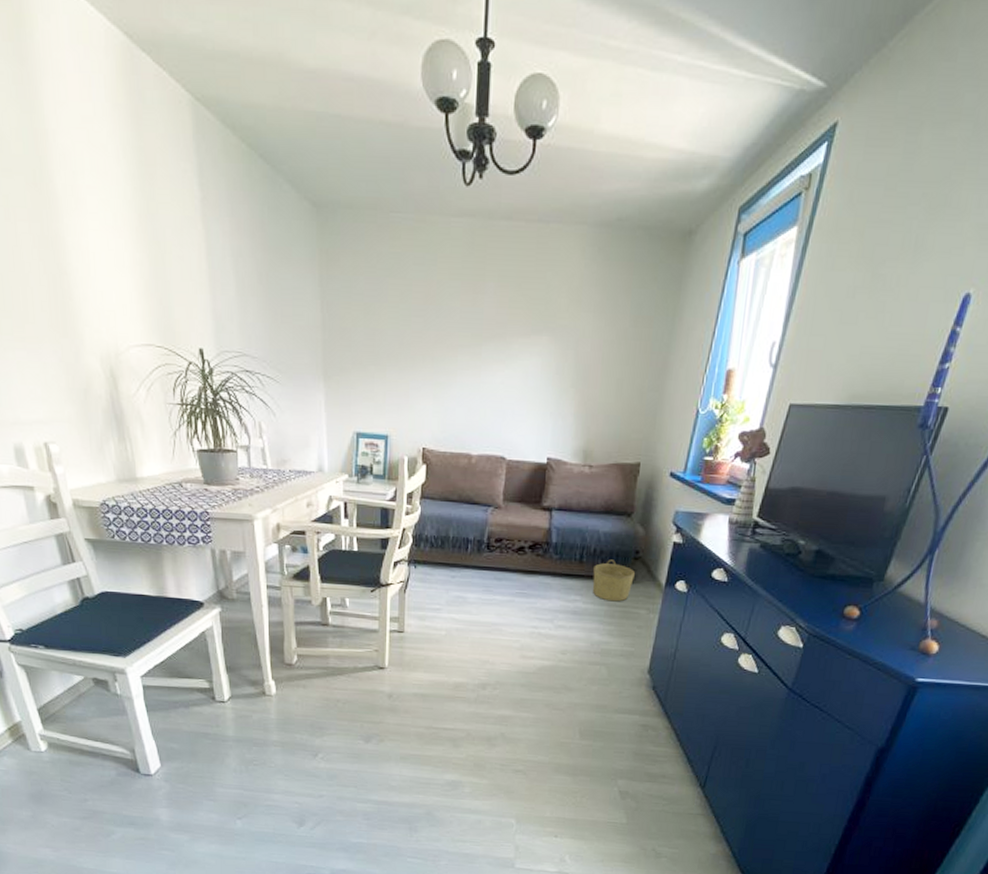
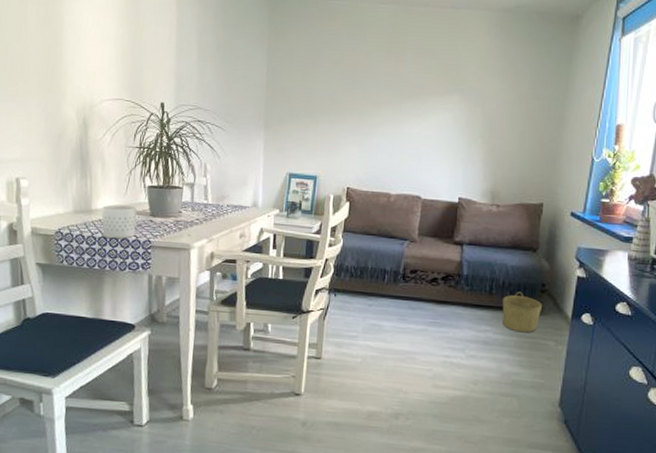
mug: none [149,472,191,511] -> present [101,204,138,239]

